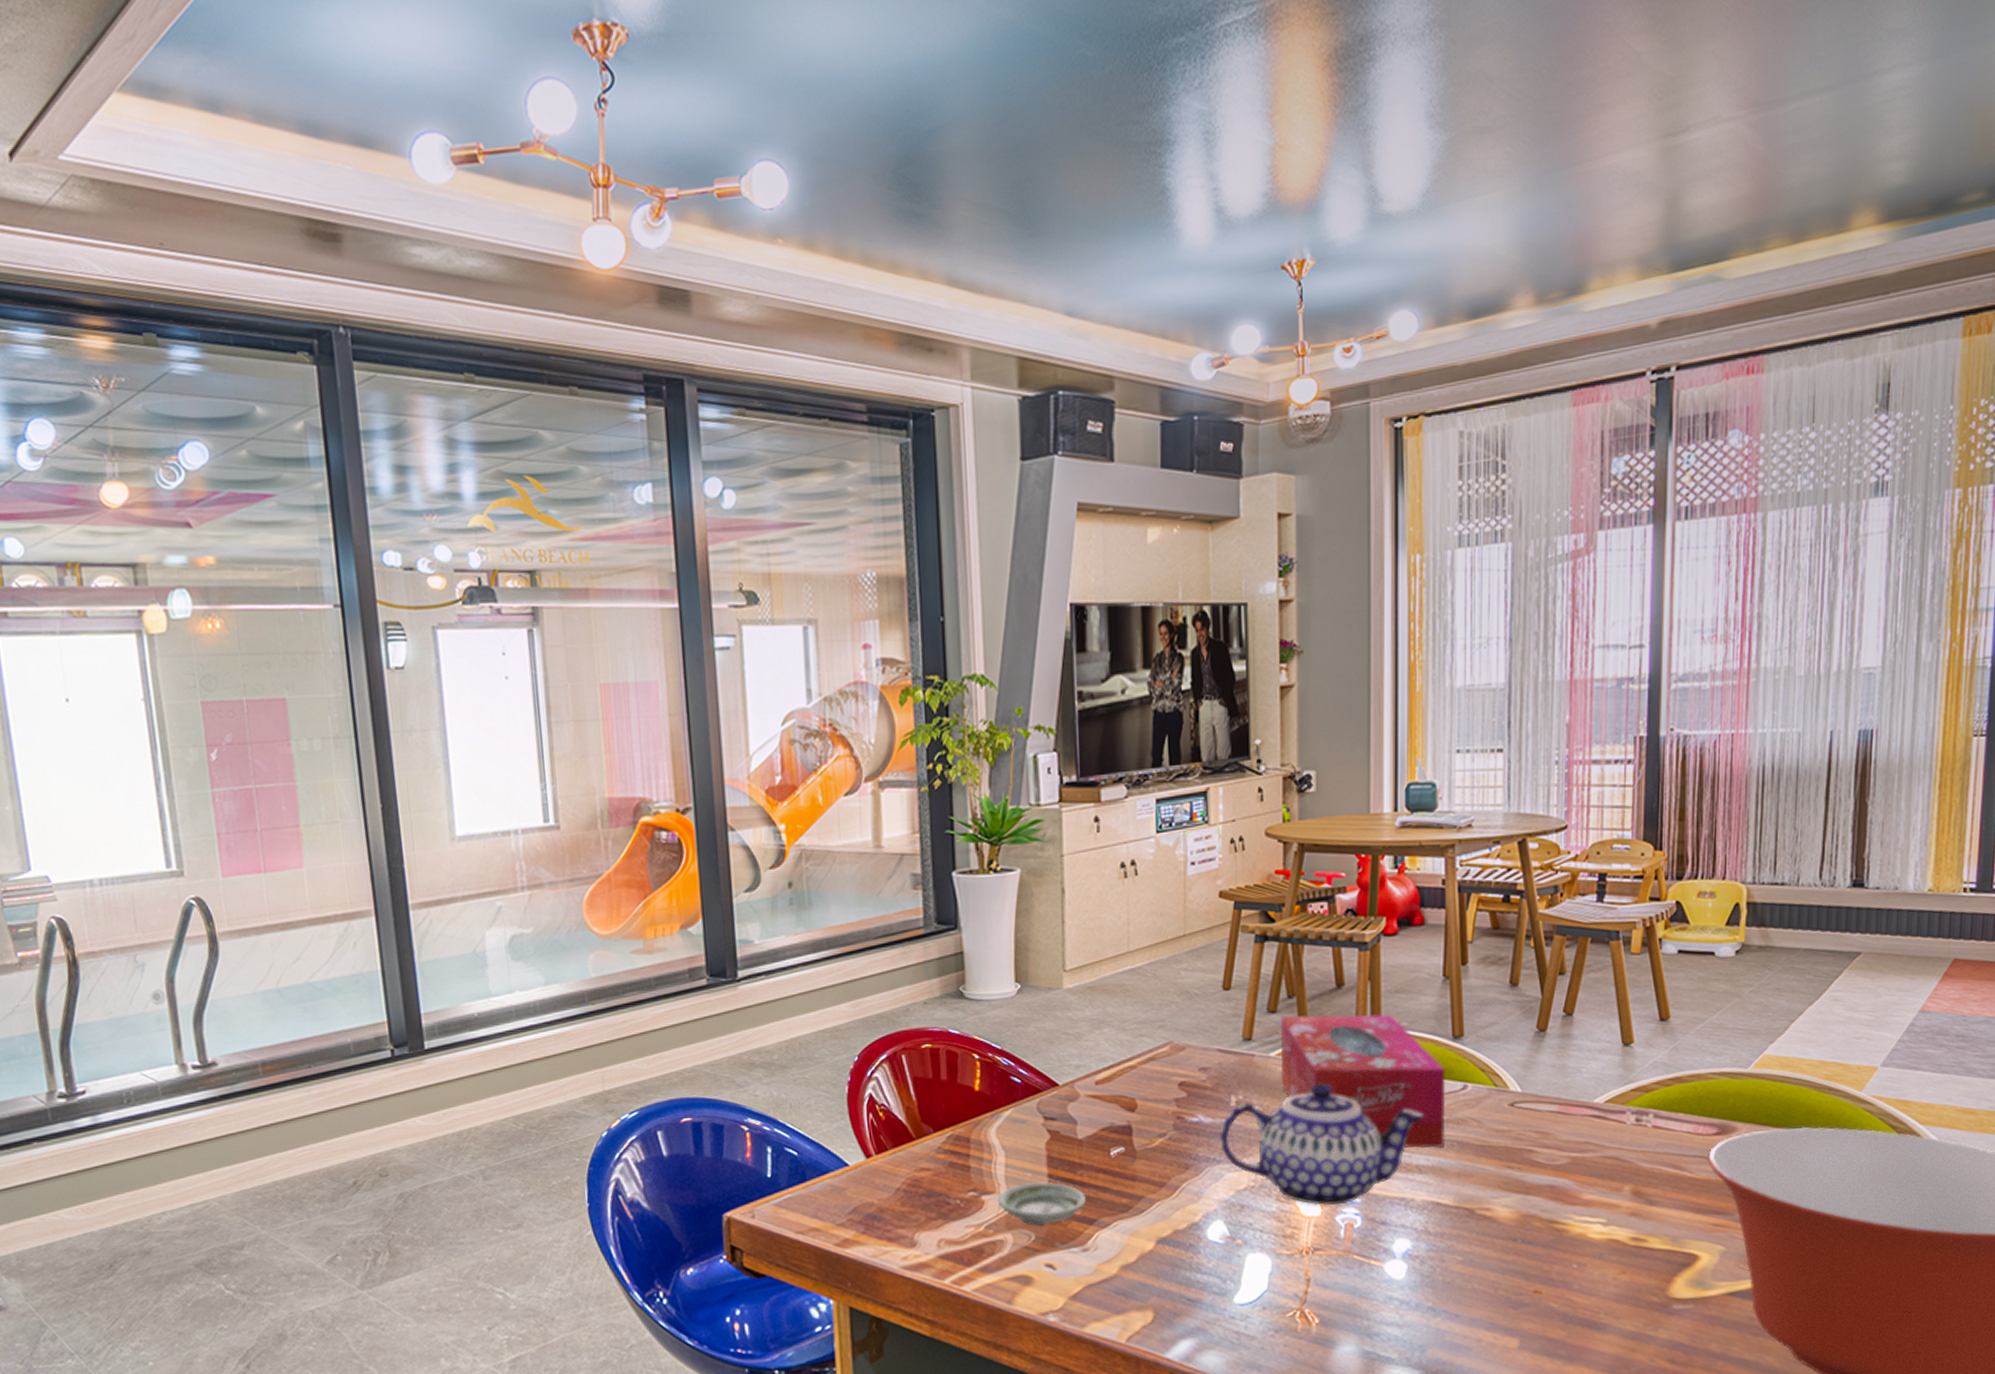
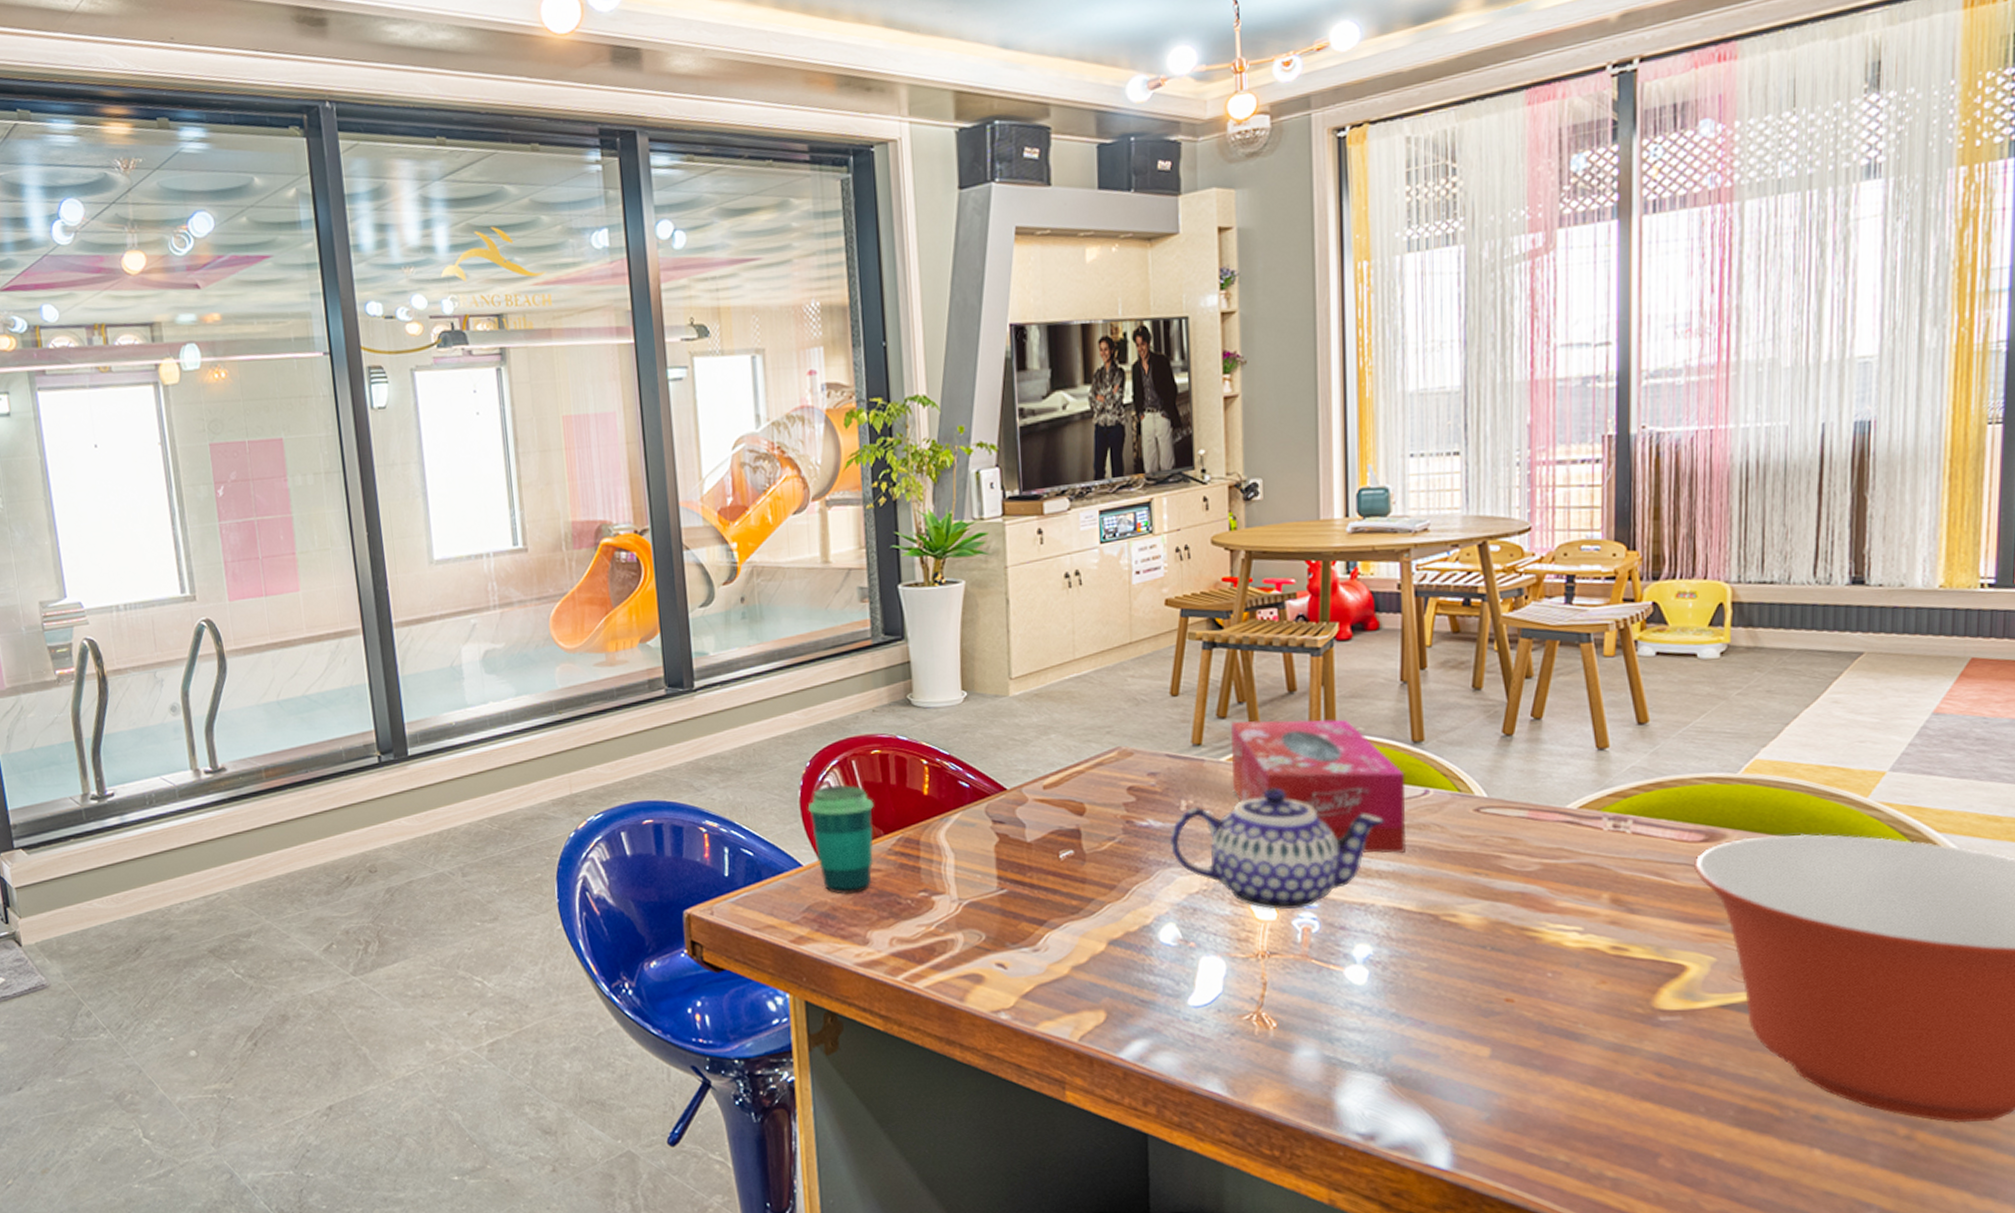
cup: none [856,1080,924,1195] -> present [808,785,874,894]
saucer: present [997,1182,1086,1227] -> none [947,883,1036,927]

